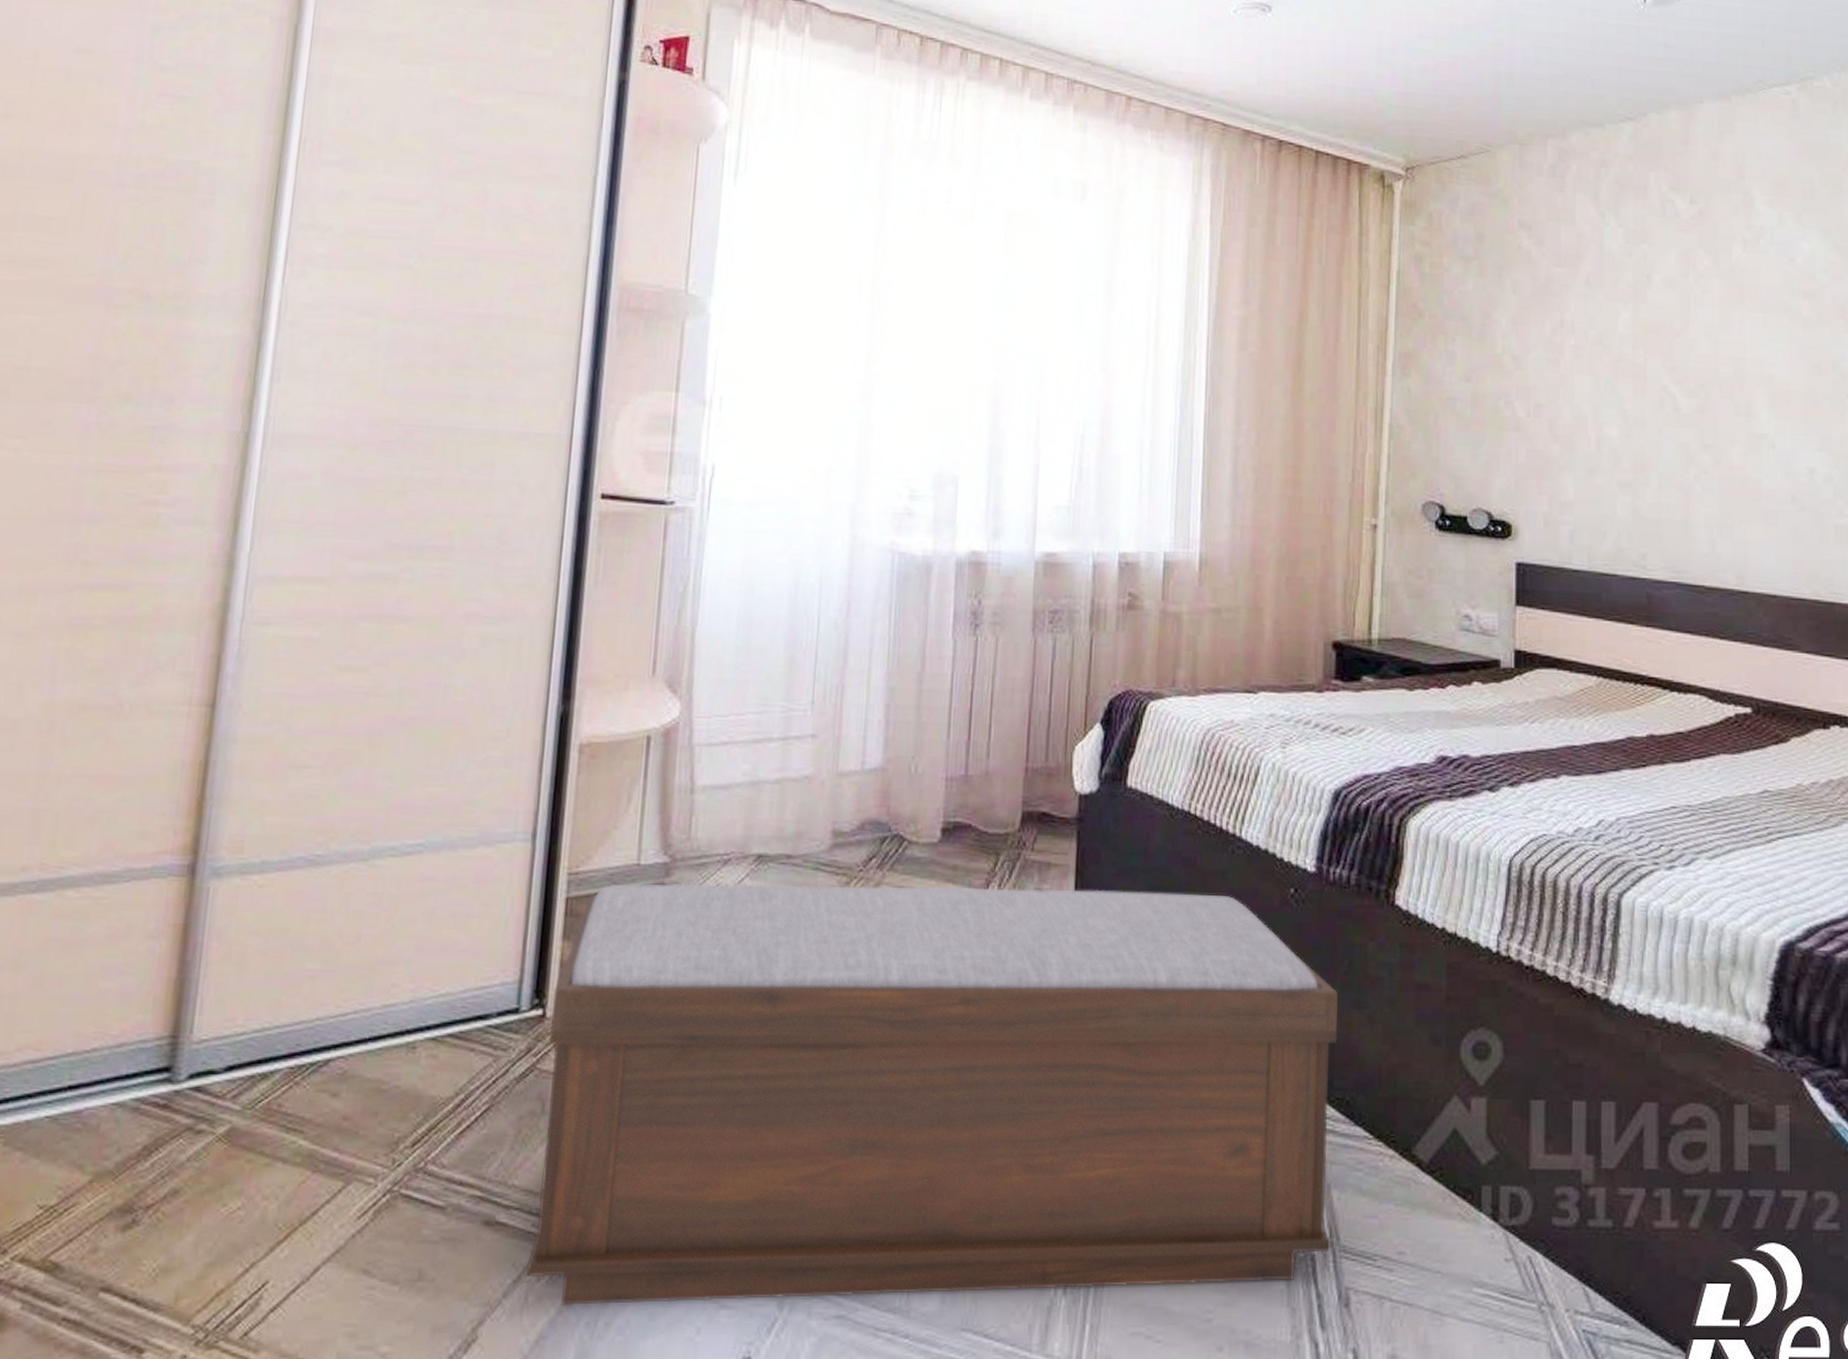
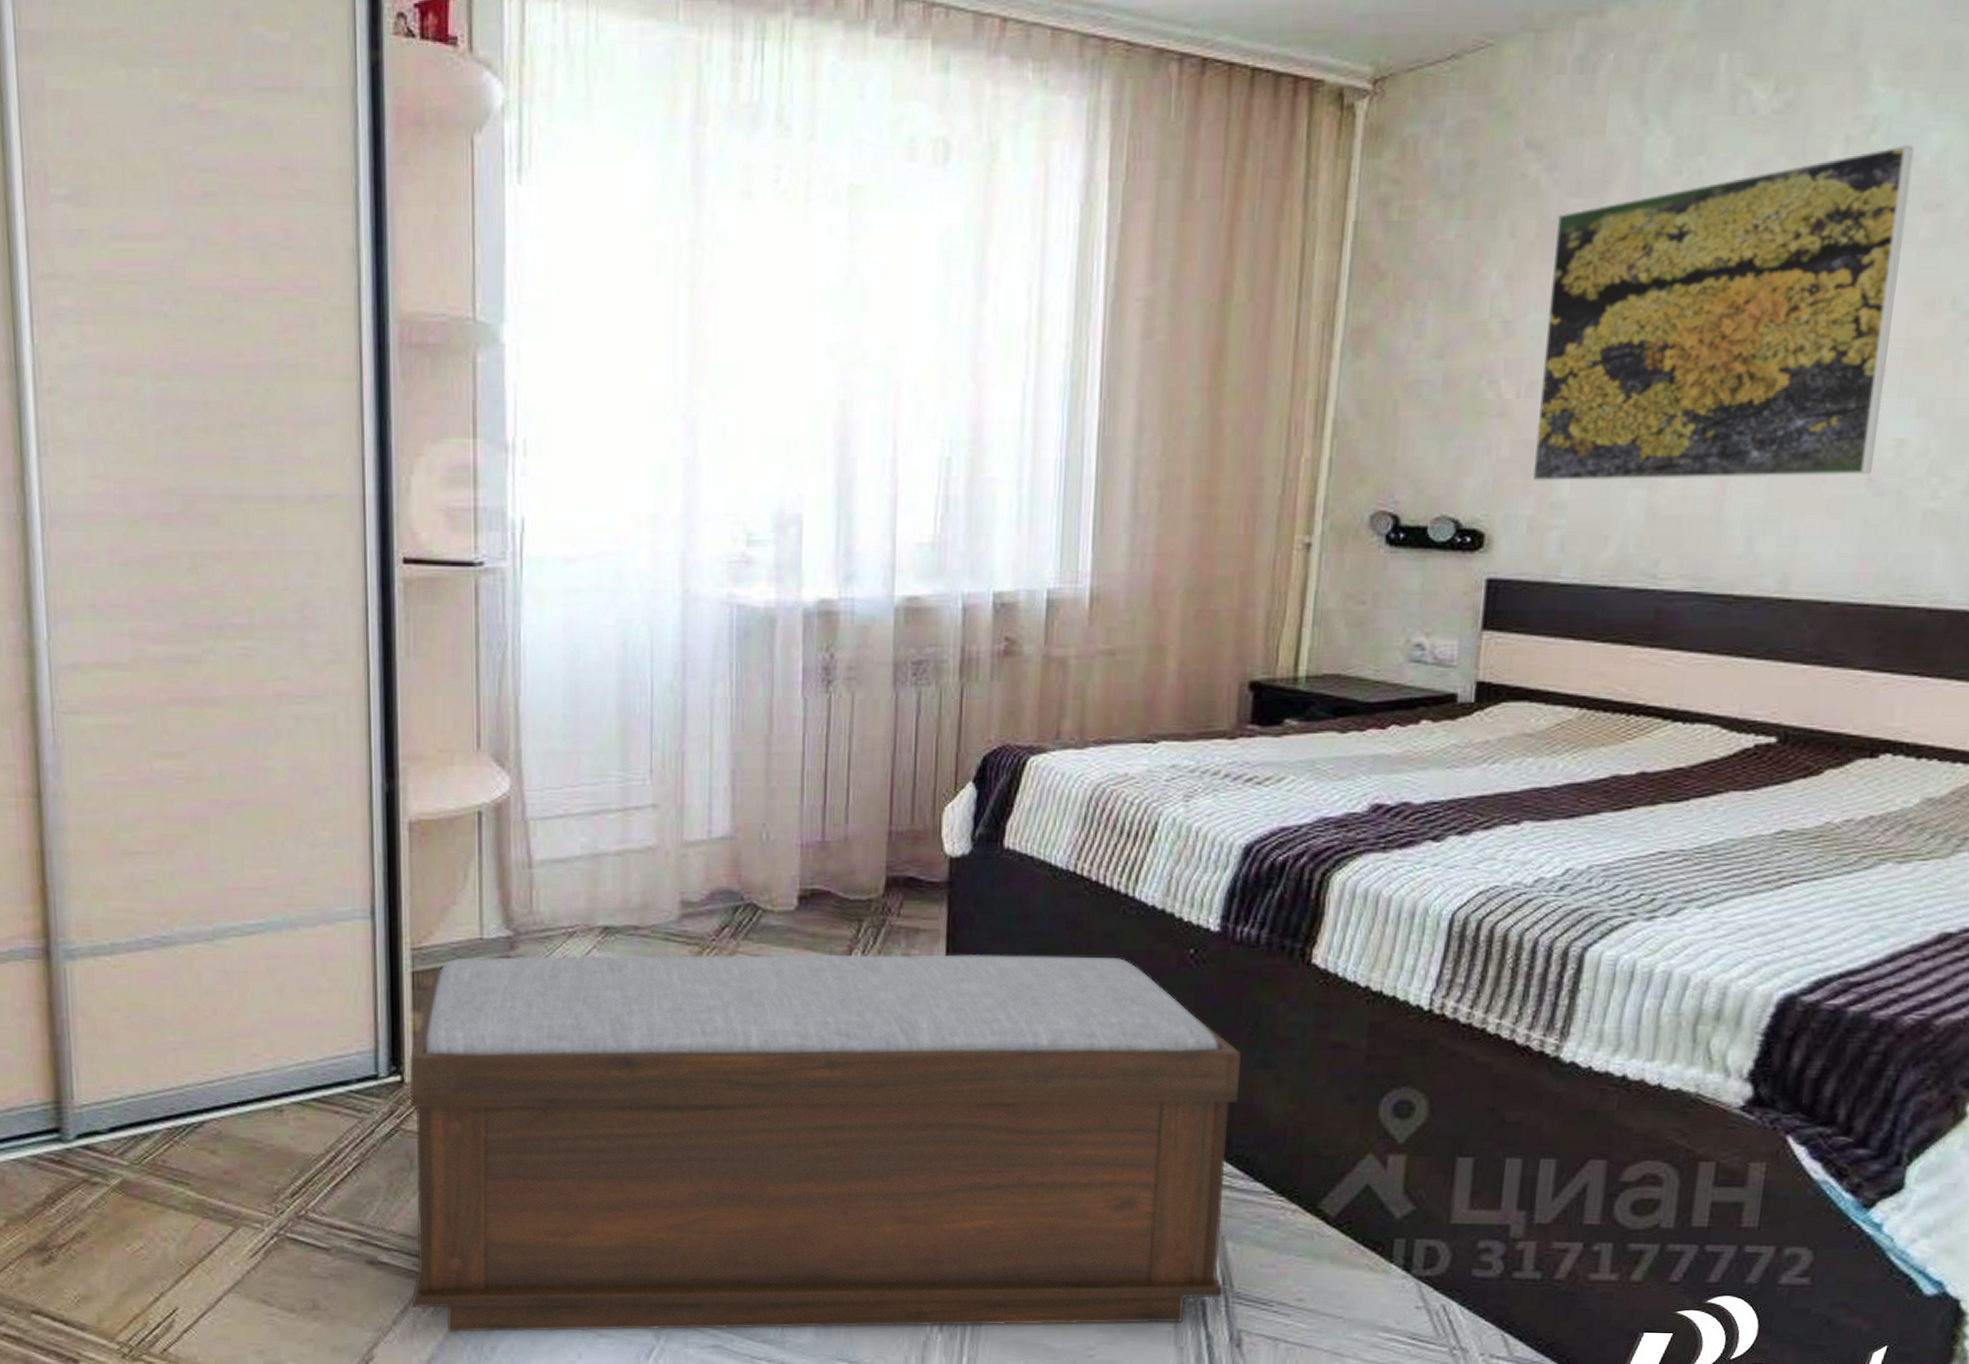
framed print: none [1544,249,1794,495] -> present [1531,145,1914,483]

